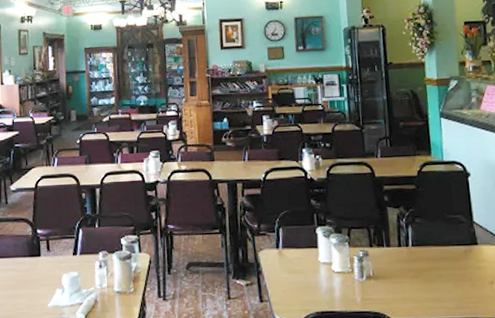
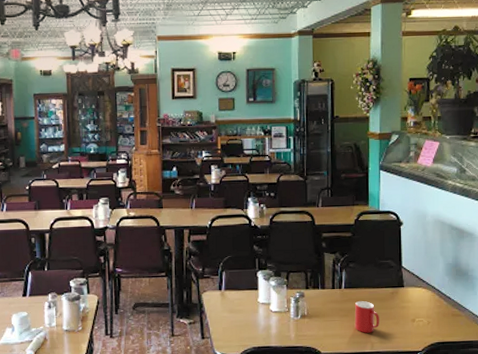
cup: none [425,260,454,297] -> present [354,300,379,333]

